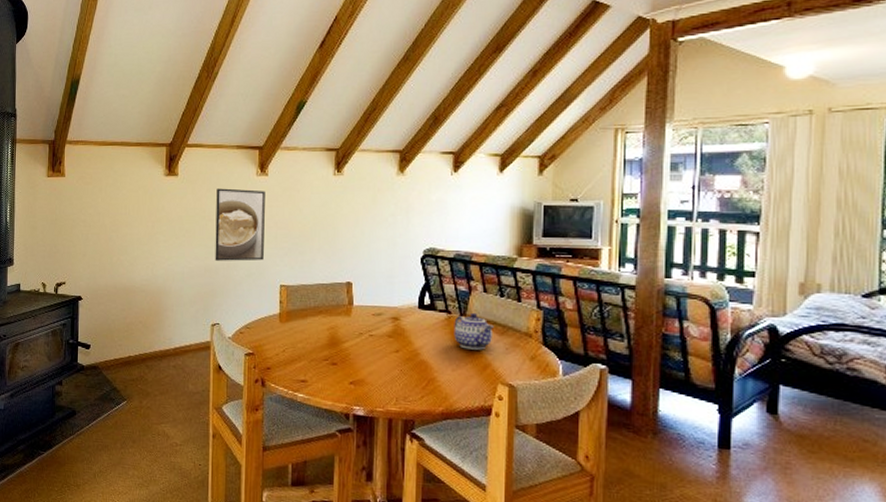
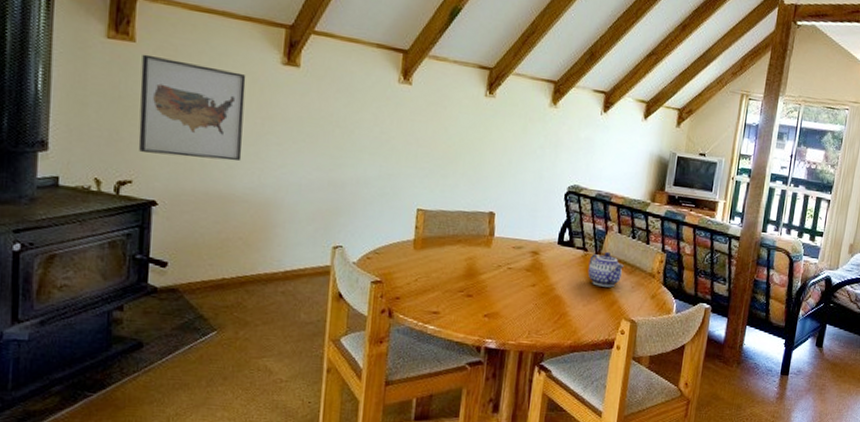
wall art: none [69,184,140,259] -> present [138,54,246,162]
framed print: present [215,188,265,261] -> none [341,90,407,180]

